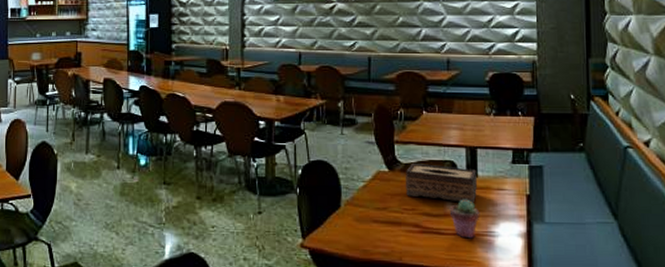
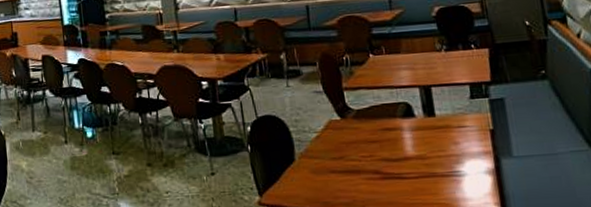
tissue box: present [405,162,477,204] -> none [358,108,437,145]
potted succulent: present [449,199,480,239] -> none [409,140,443,181]

